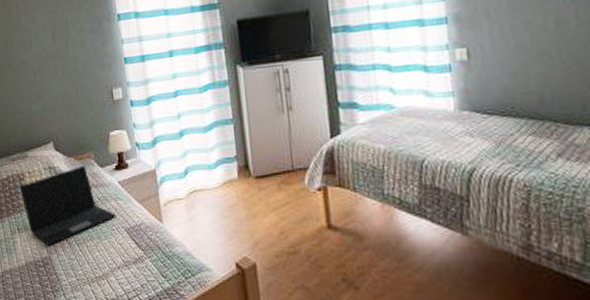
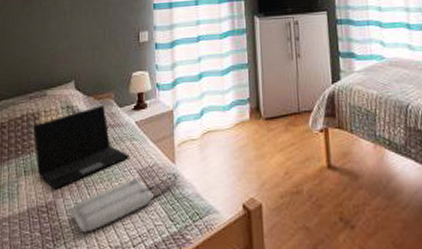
tote bag: none [67,231,168,286] -> present [72,173,179,233]

